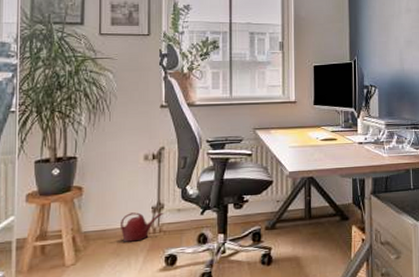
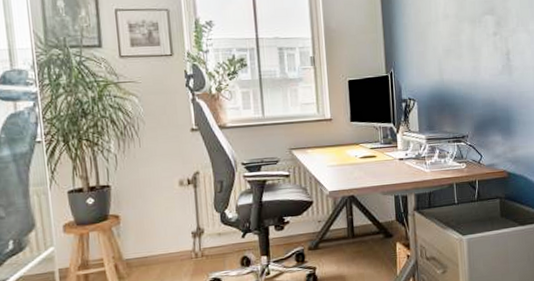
watering can: present [121,212,163,242] -> none [162,237,204,268]

